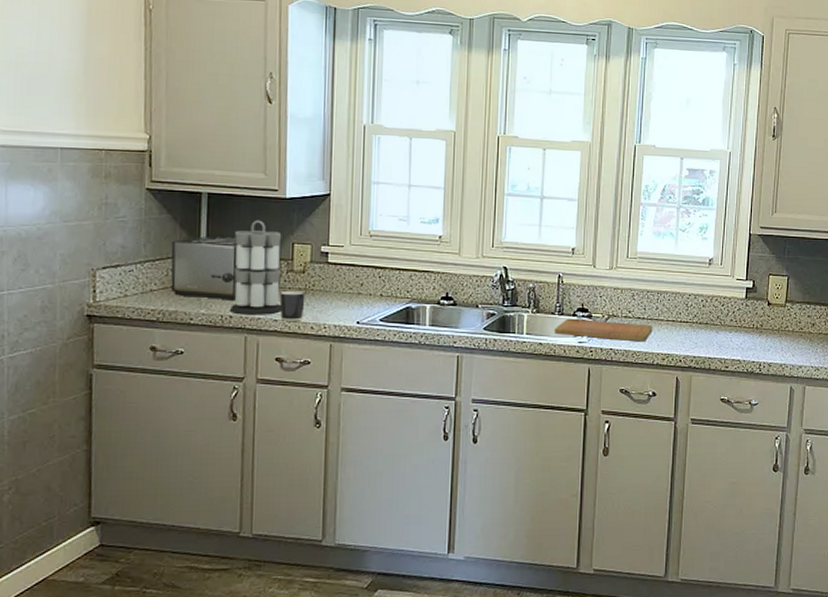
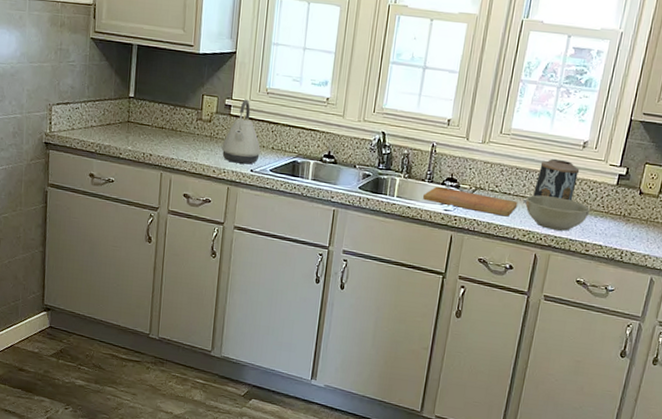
toaster: present [171,234,282,301] -> none [106,82,194,141]
spice rack: present [230,220,282,315] -> none [151,71,194,156]
mug: present [279,290,305,321] -> none [189,136,210,164]
kettle: none [320,244,368,316] -> present [221,99,261,164]
canister: none [658,278,709,325] -> present [523,158,580,203]
bowl: none [661,316,725,350] -> present [525,195,591,231]

